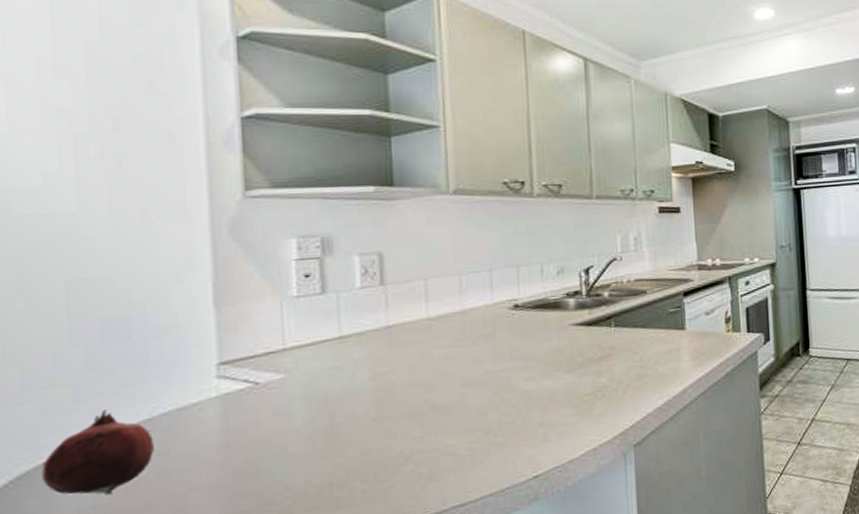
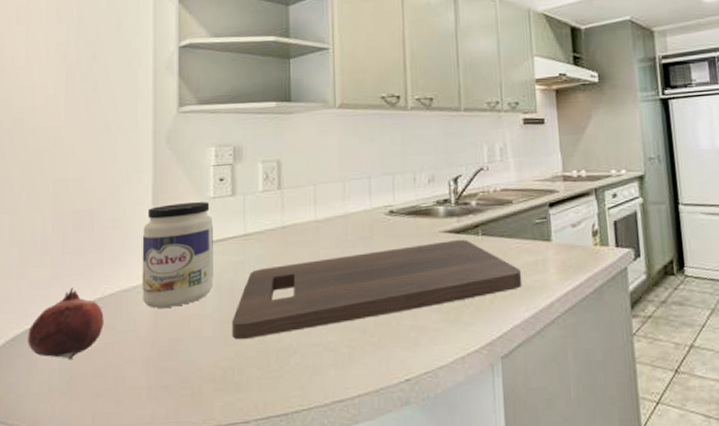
jar: none [202,302,302,426] -> present [142,202,213,308]
cutting board: none [327,332,656,453] -> present [231,240,523,340]

